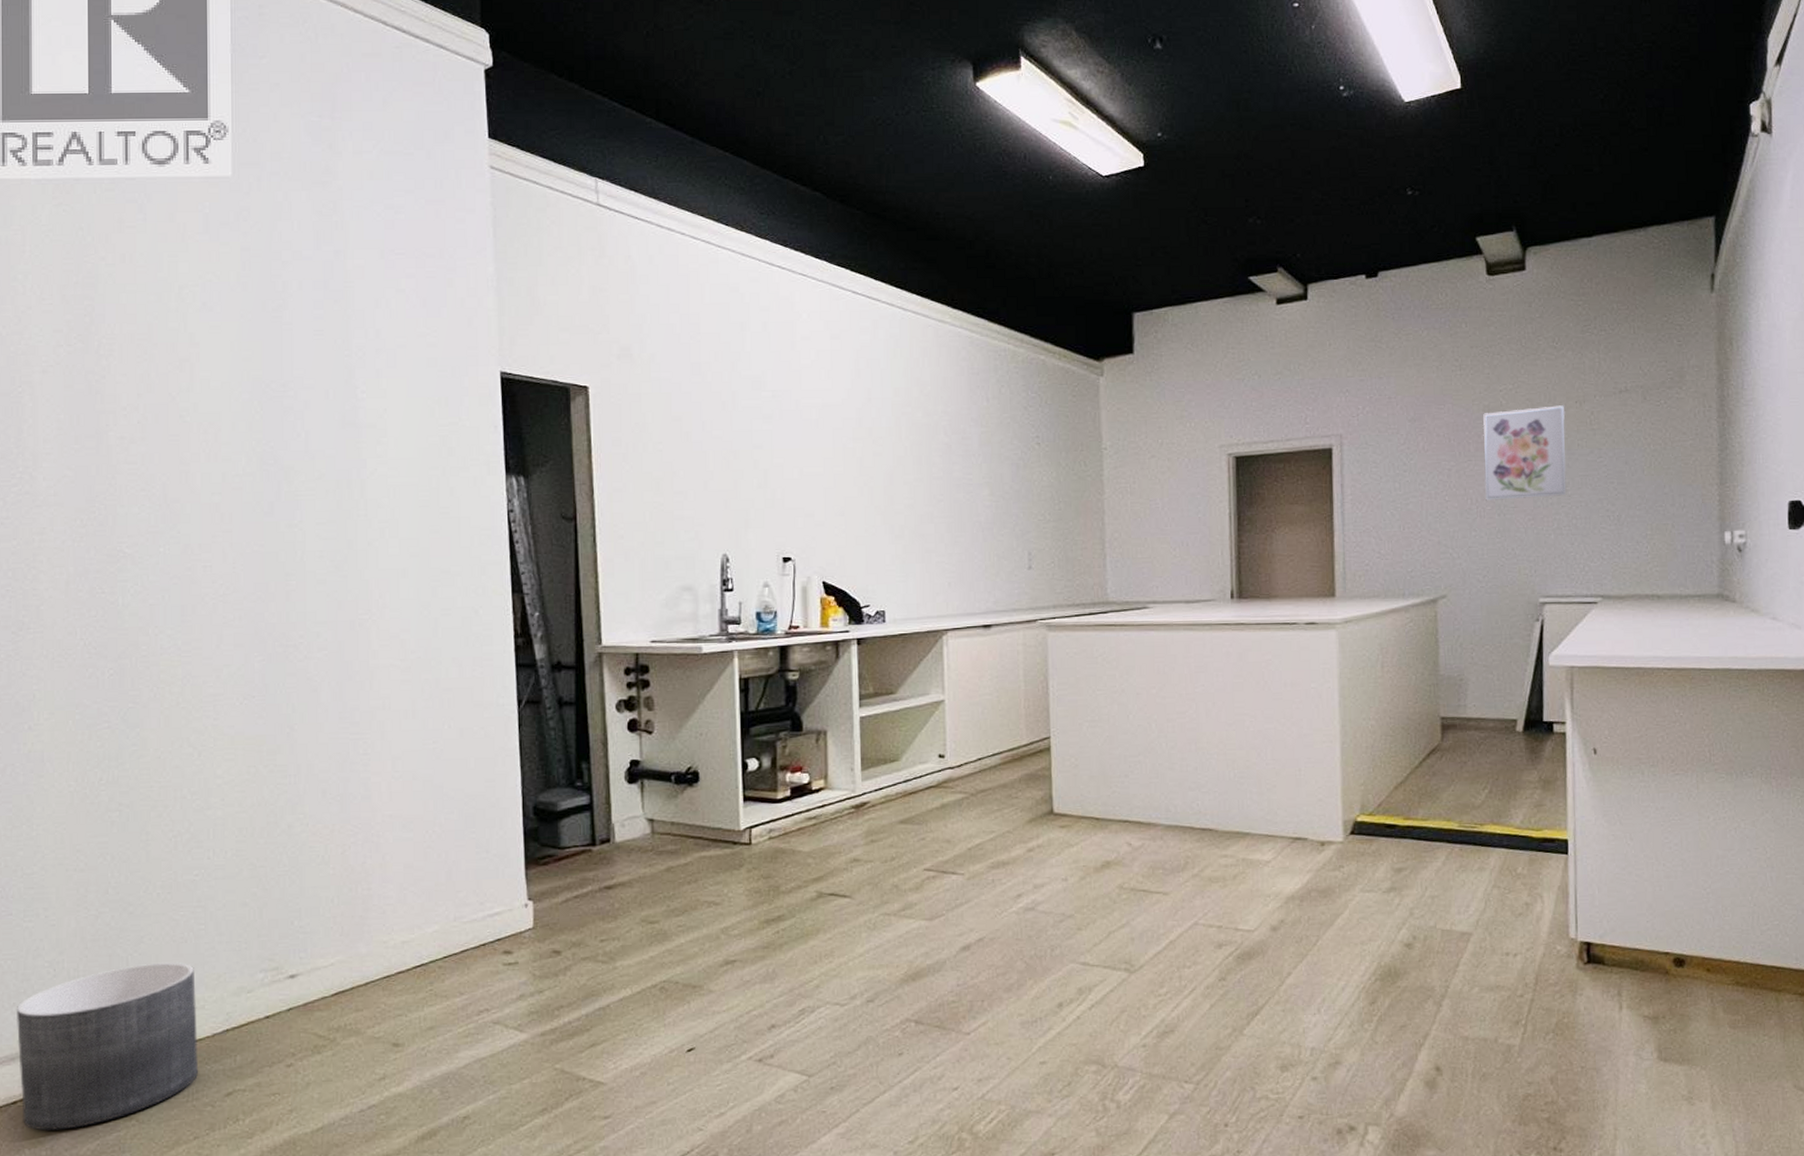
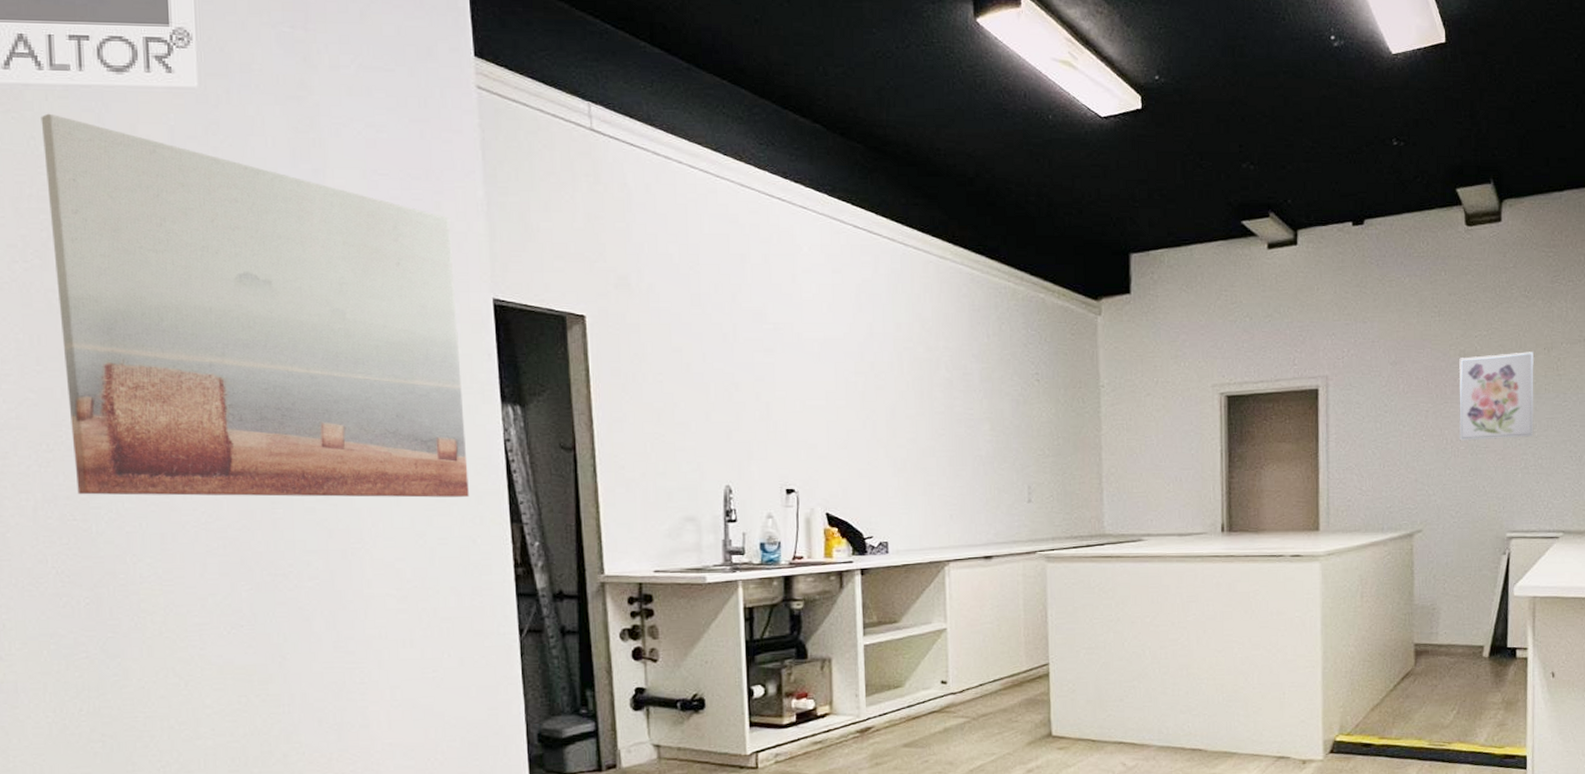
wall art: none [89,205,472,569] -> present [41,113,469,498]

